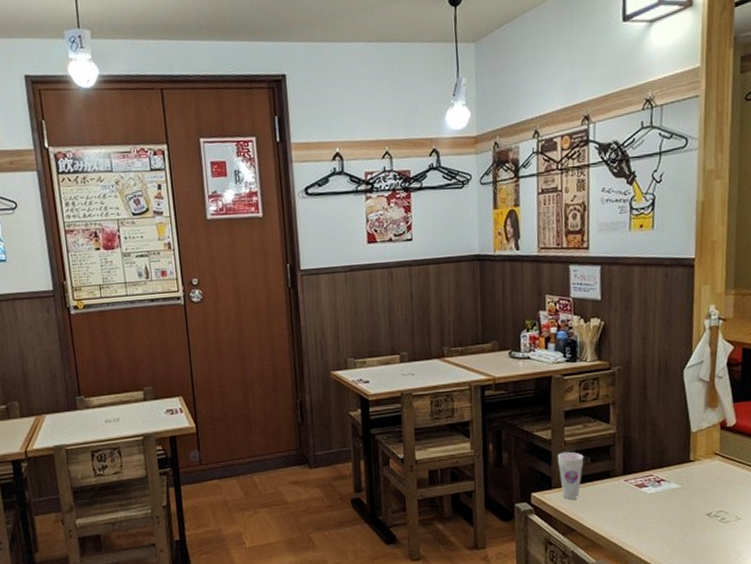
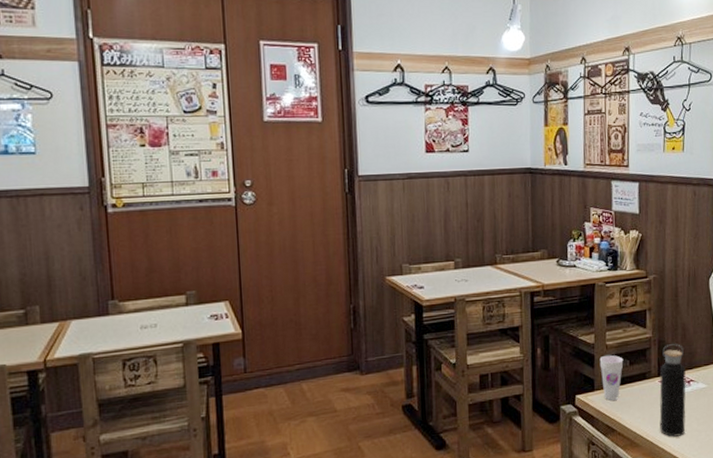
water bottle: none [625,440,656,540] -> present [659,344,686,437]

